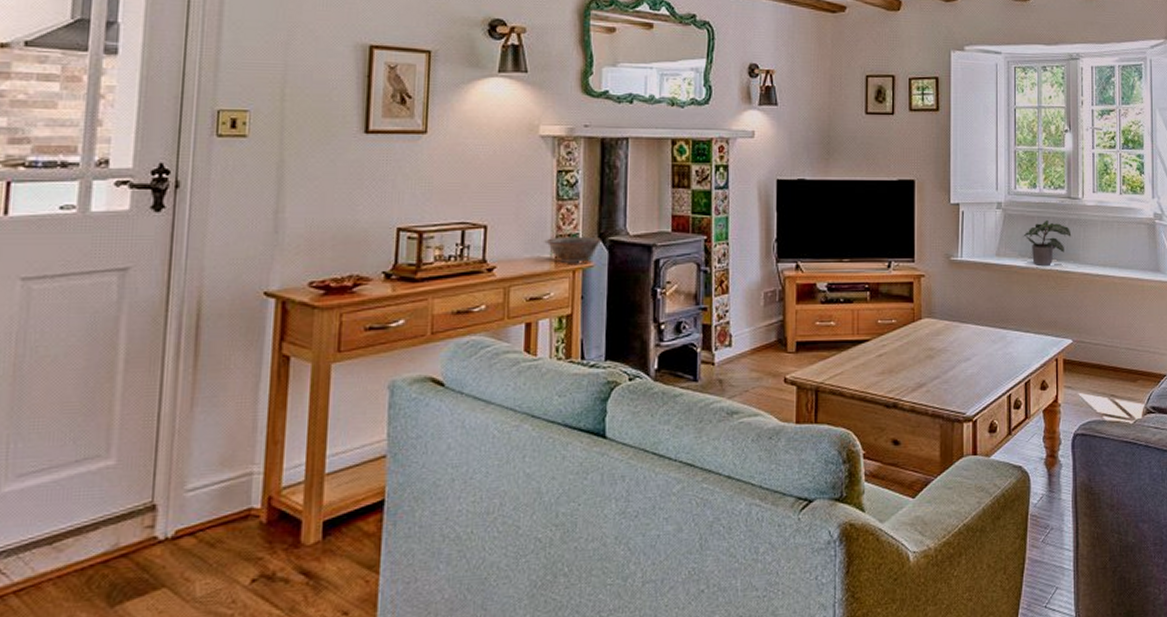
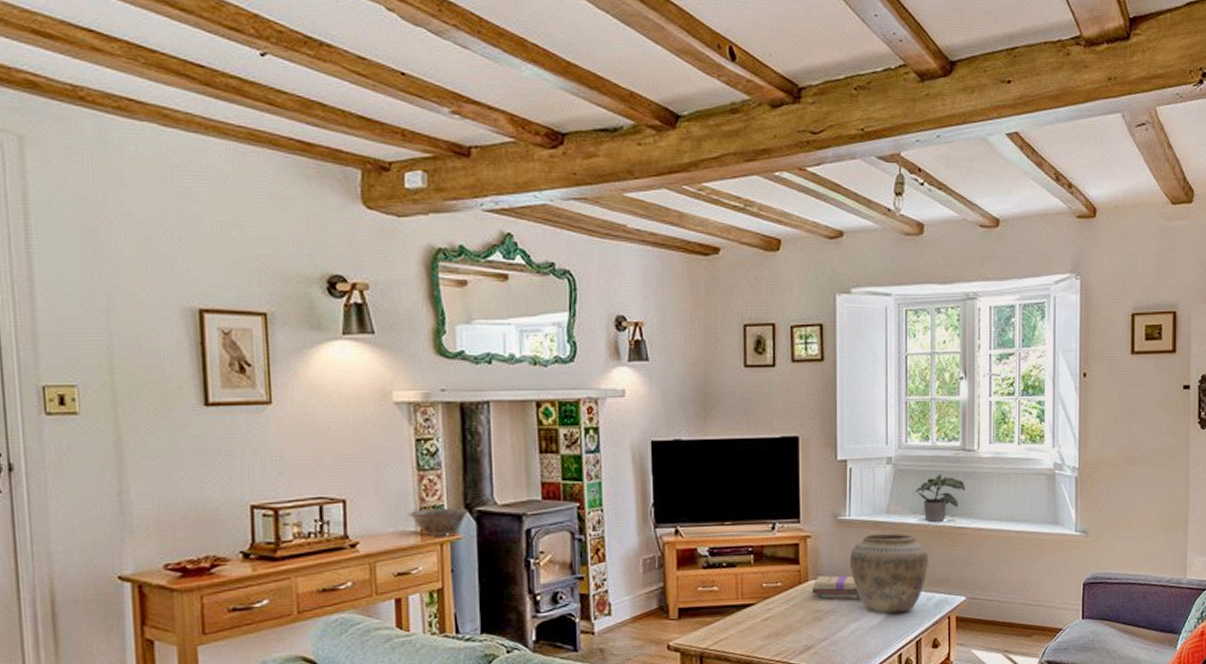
books: none [924,314,972,340] -> present [811,575,861,601]
vase: none [961,275,1036,353] -> present [849,533,928,613]

